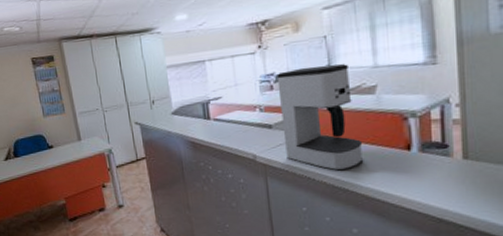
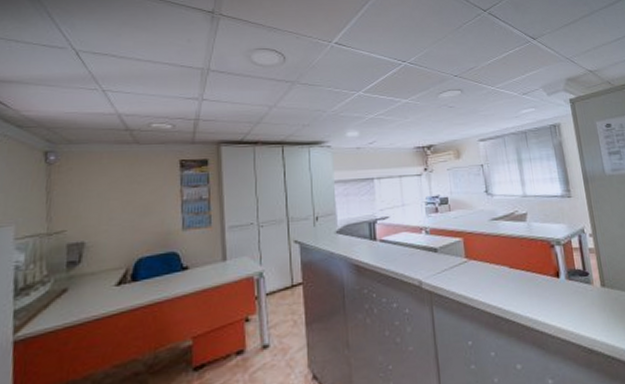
coffee maker: present [277,64,364,171] -> none [441,192,522,299]

